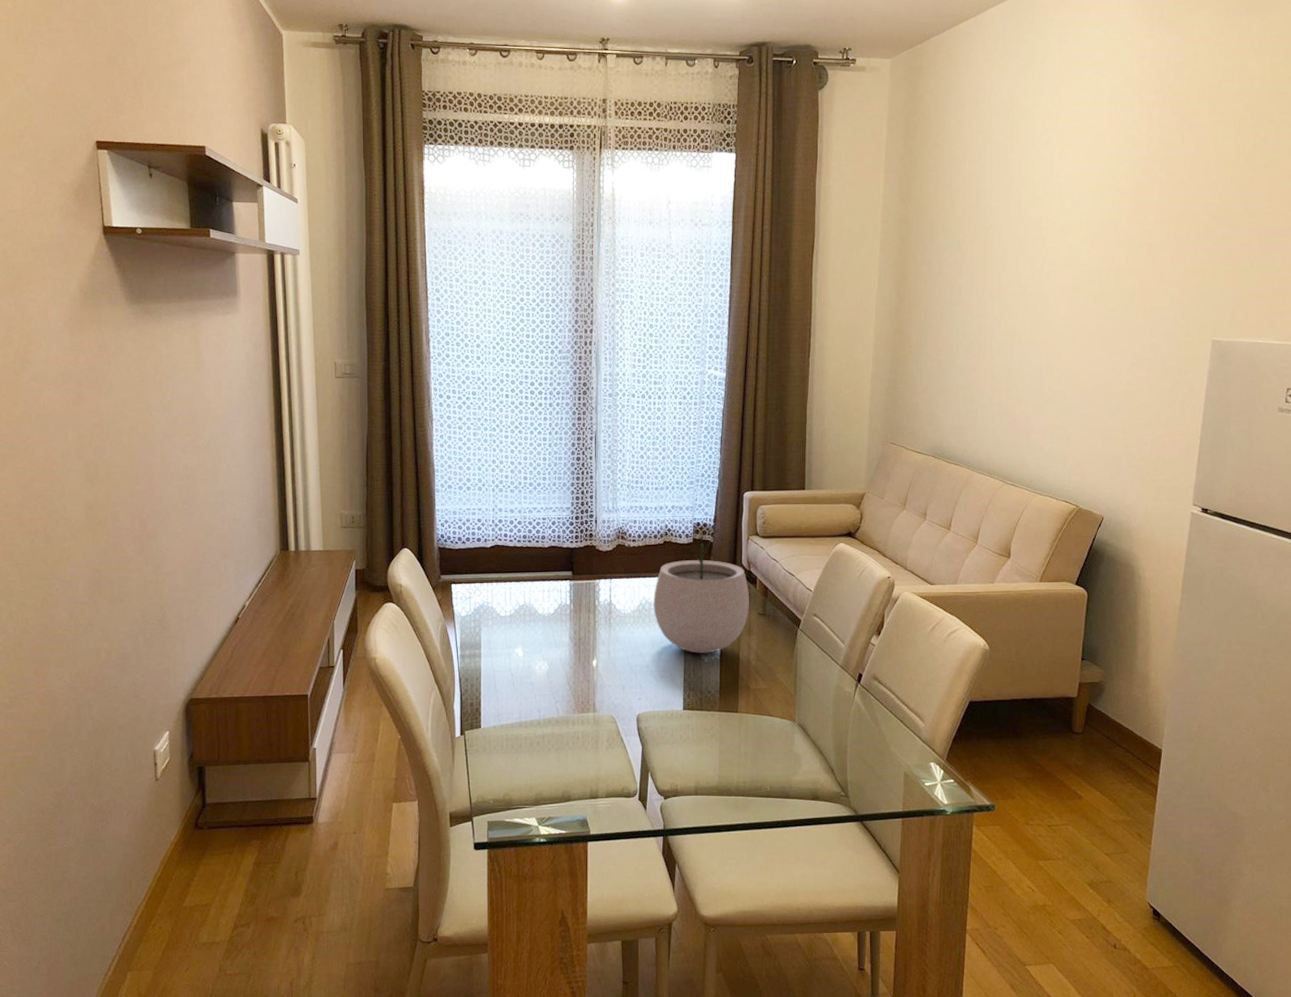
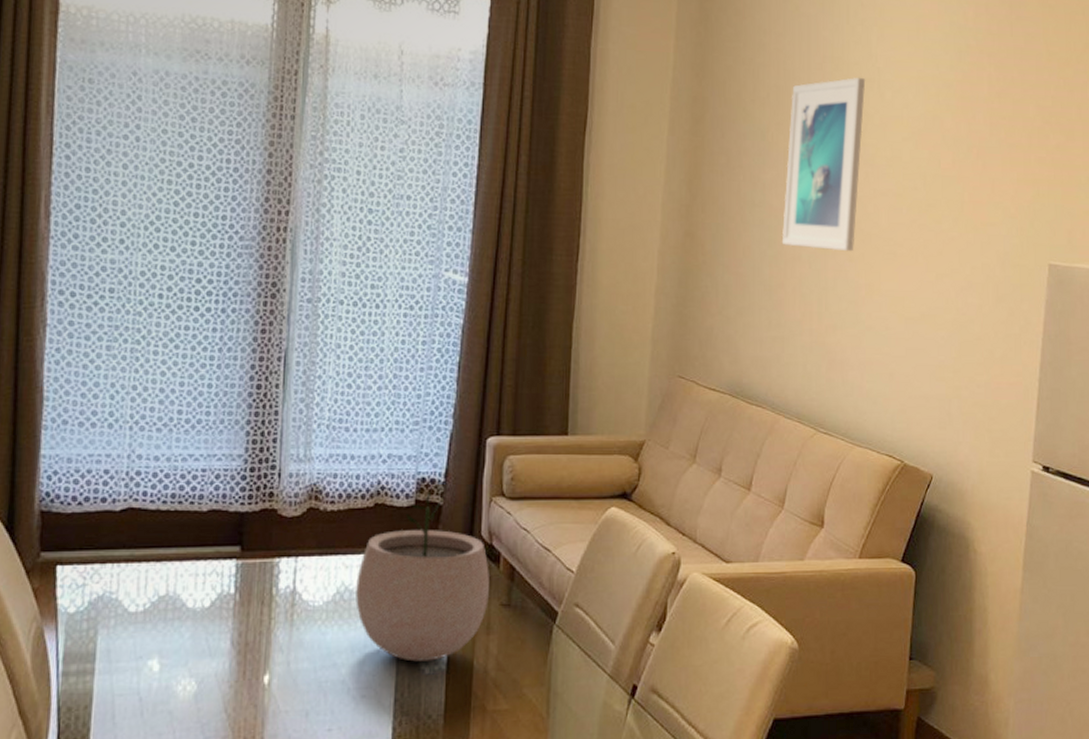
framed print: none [976,191,1048,338] -> present [782,77,866,252]

